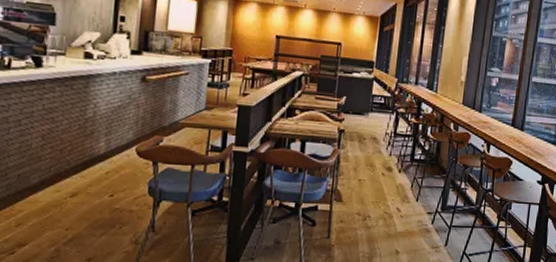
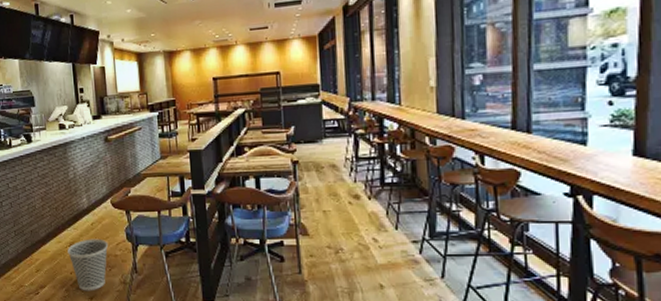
wastebasket: none [67,190,124,252] -> present [67,239,109,291]

